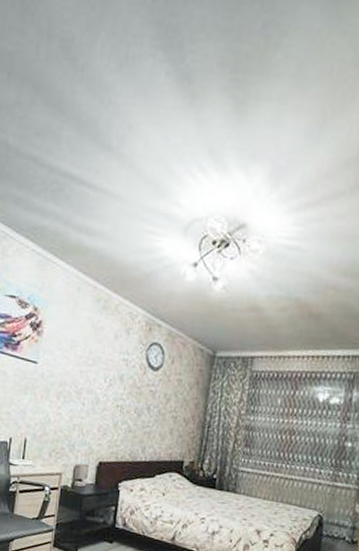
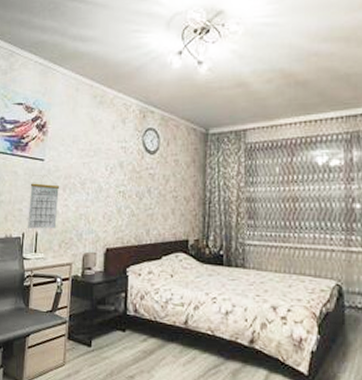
calendar: none [15,386,54,436] -> present [27,183,60,229]

